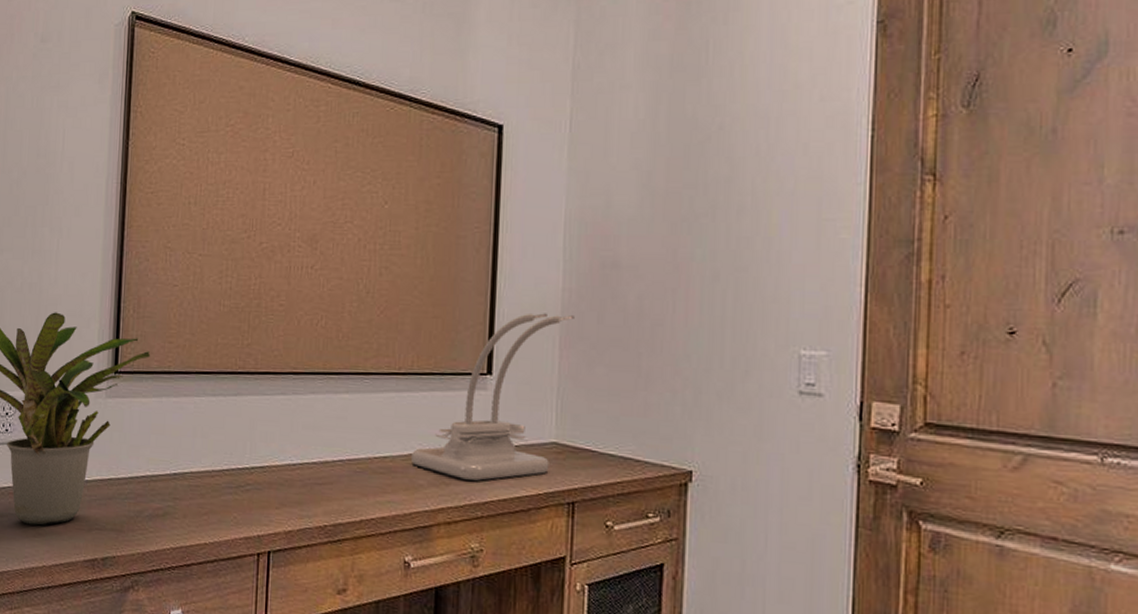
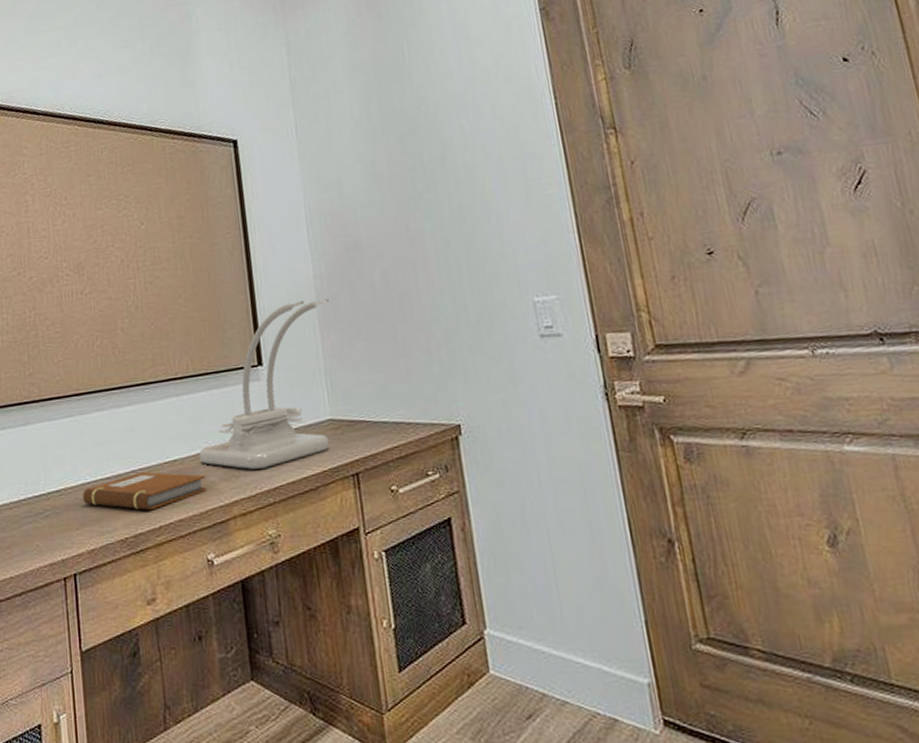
notebook: none [286,463,415,503] -> present [83,471,207,511]

